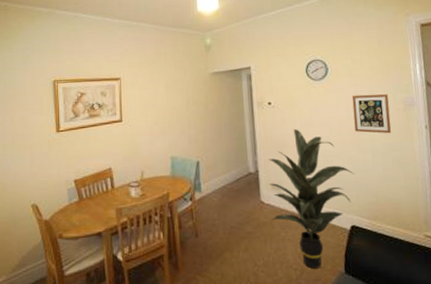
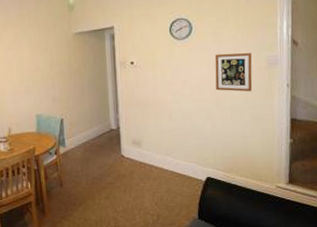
indoor plant: present [268,129,355,269] -> none [129,88,213,215]

